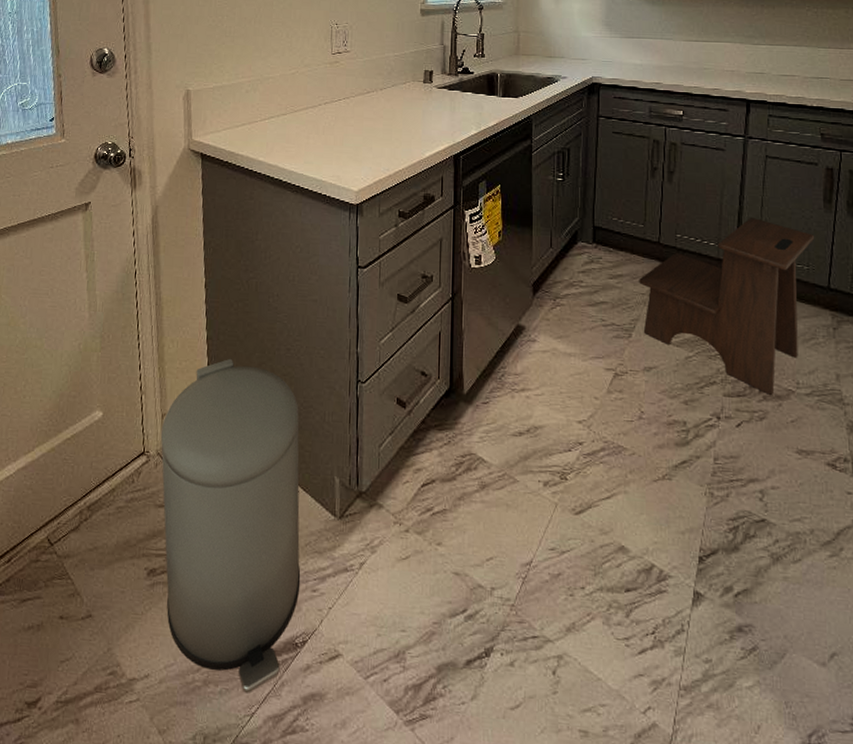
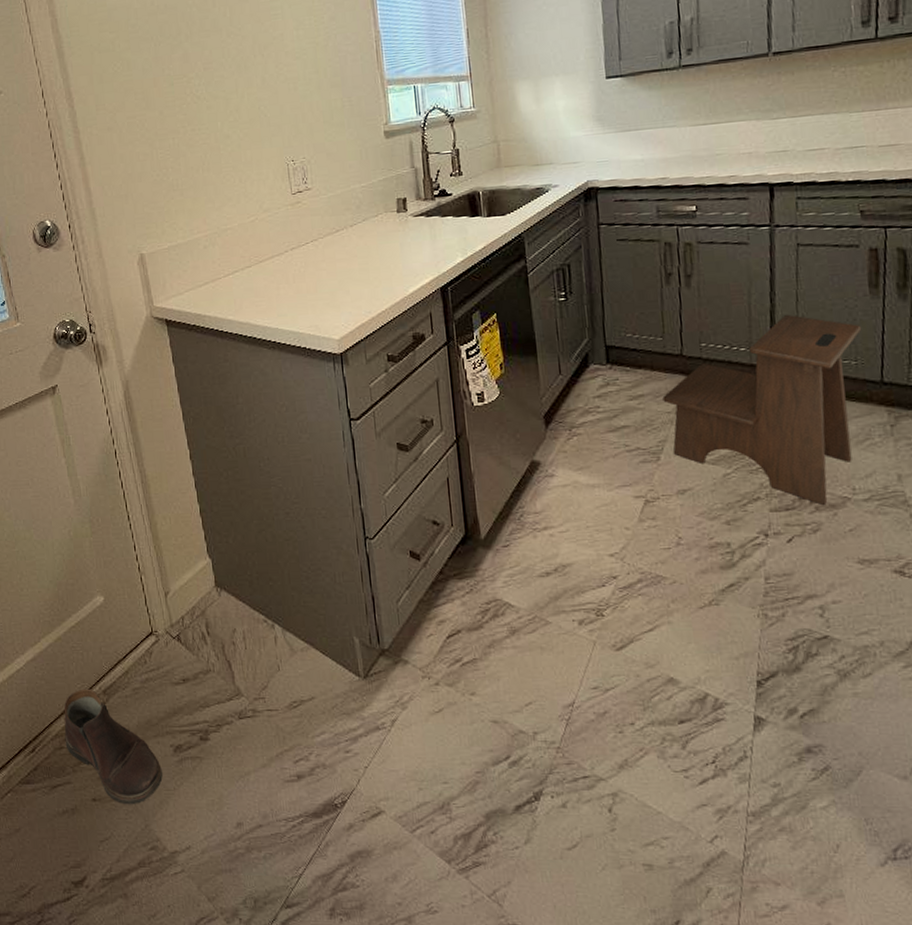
boot: none [42,502,133,627] -> present [63,688,163,805]
pedal bin: present [160,358,300,694] -> none [166,529,332,856]

